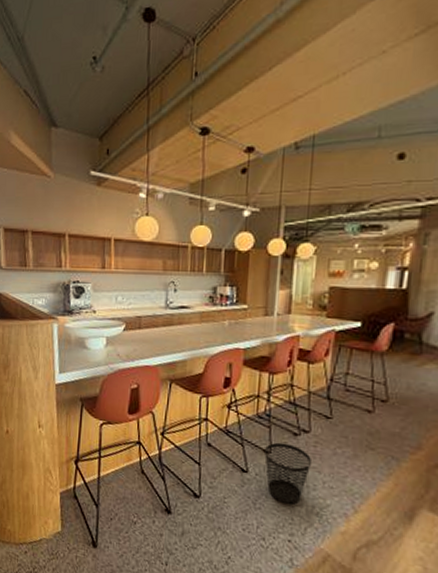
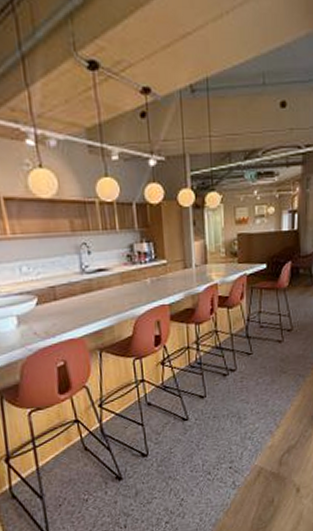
wastebasket: present [264,442,311,504] -> none [200,384,240,438]

